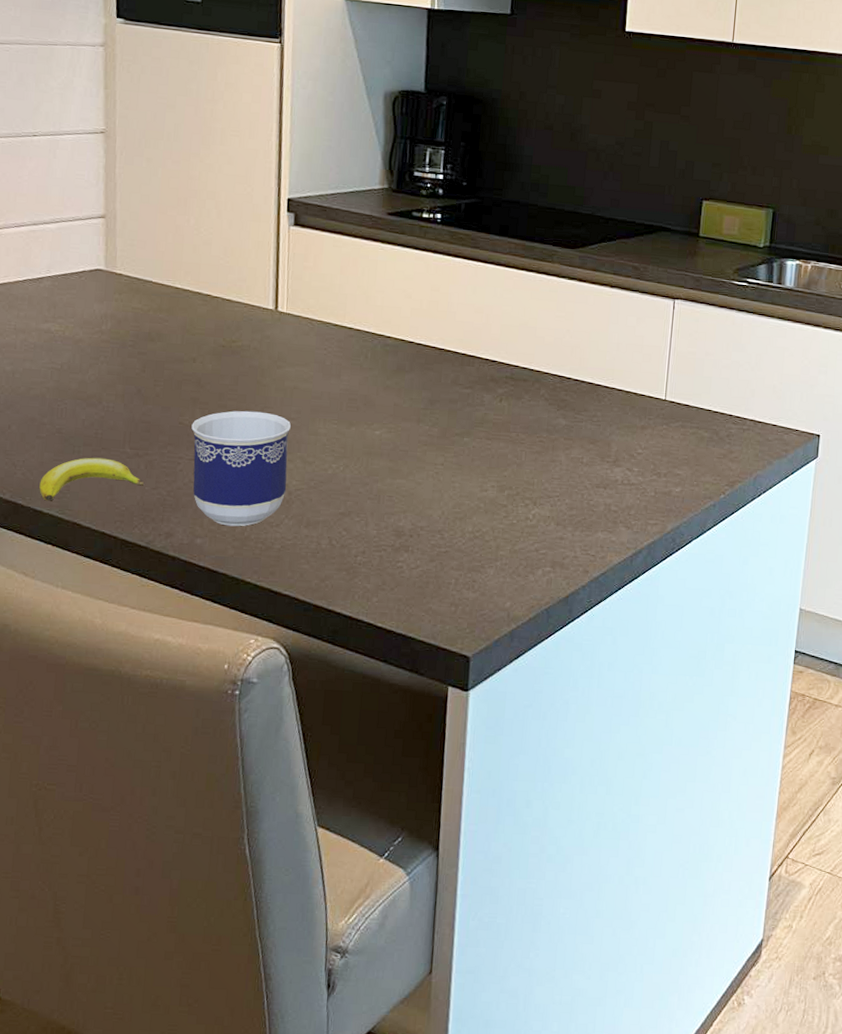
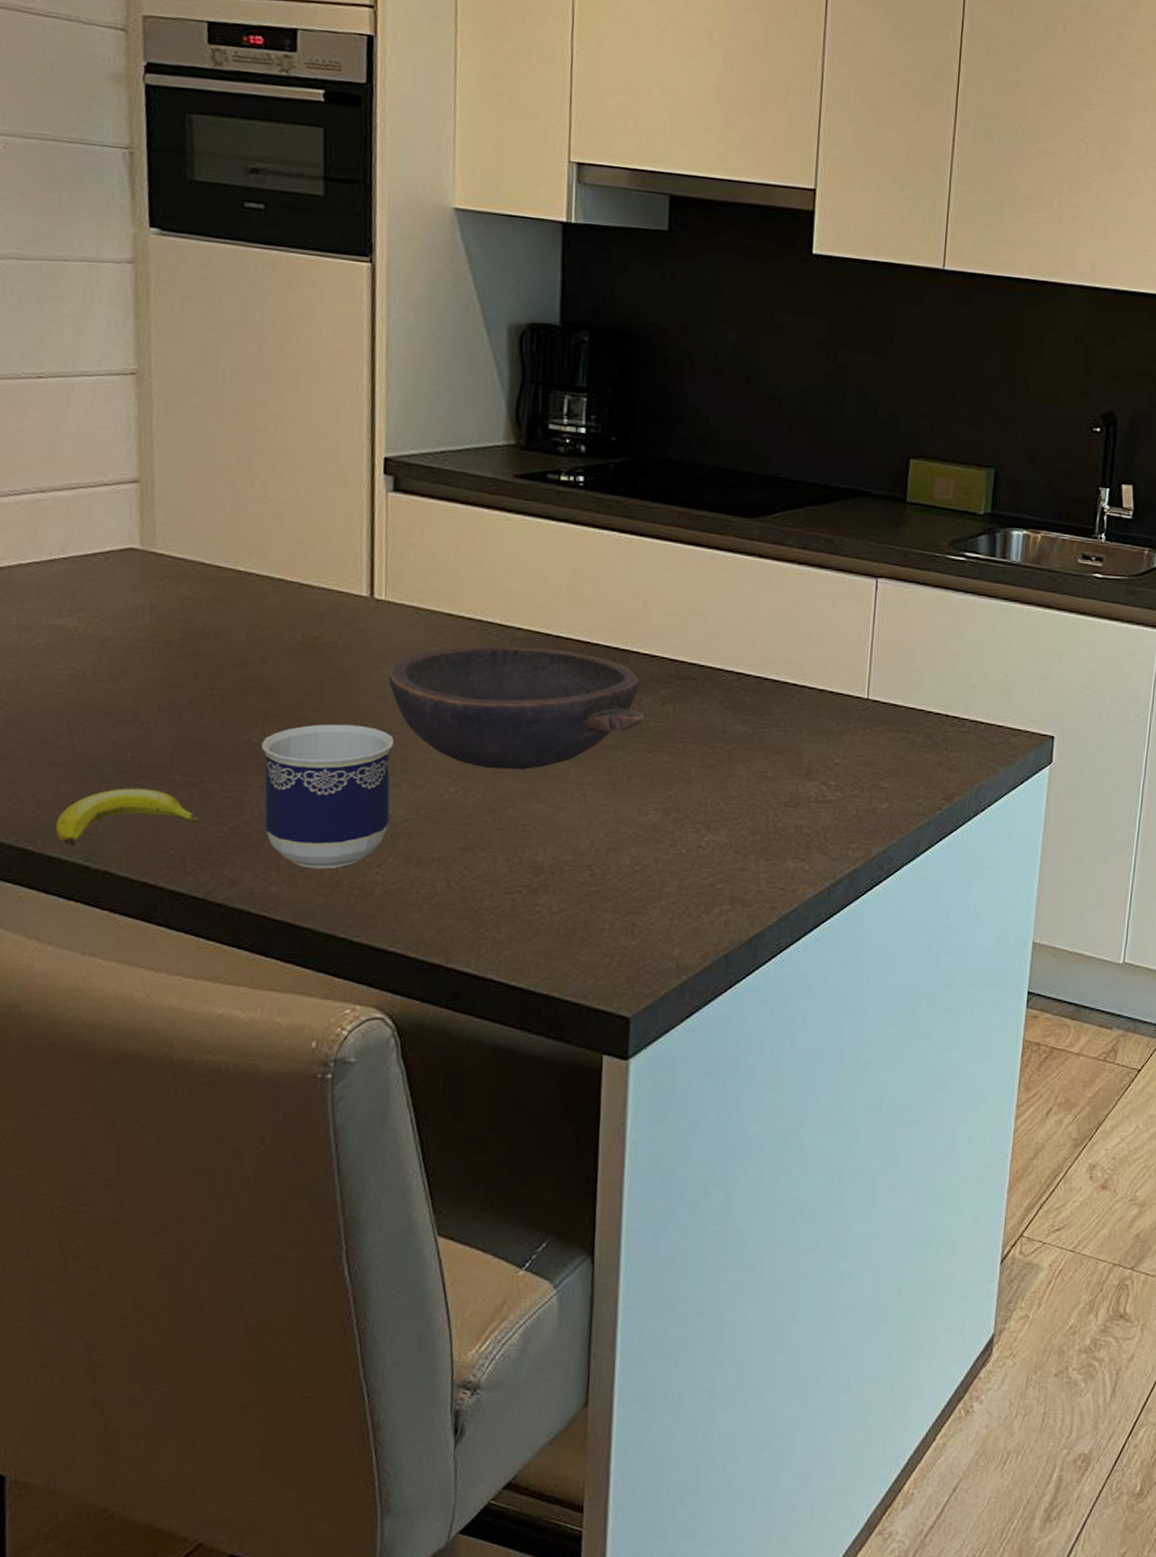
bowl: none [288,350,486,451] -> present [388,645,645,770]

